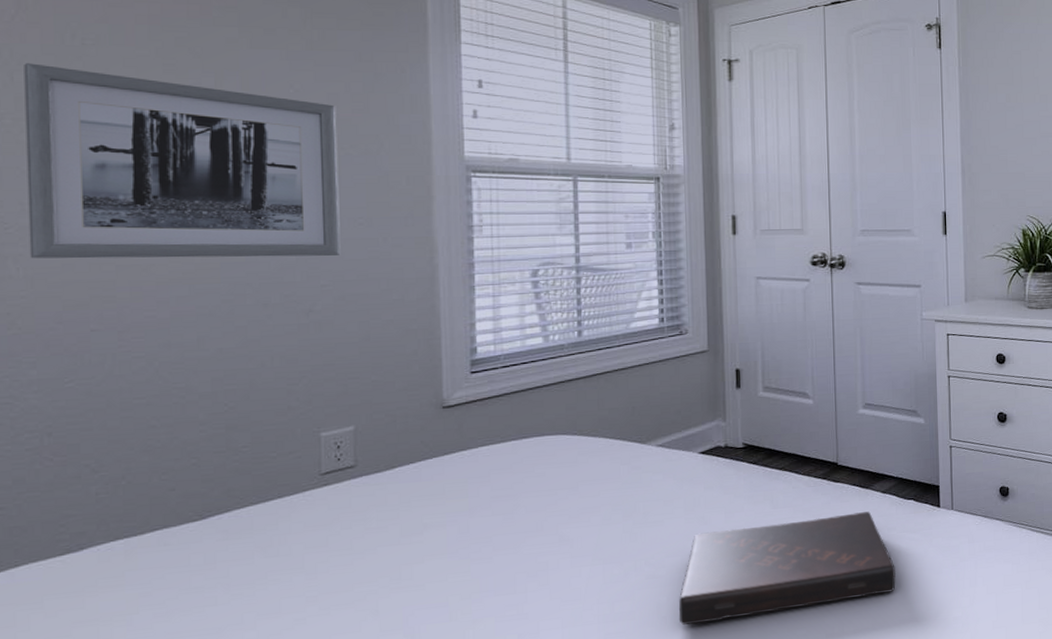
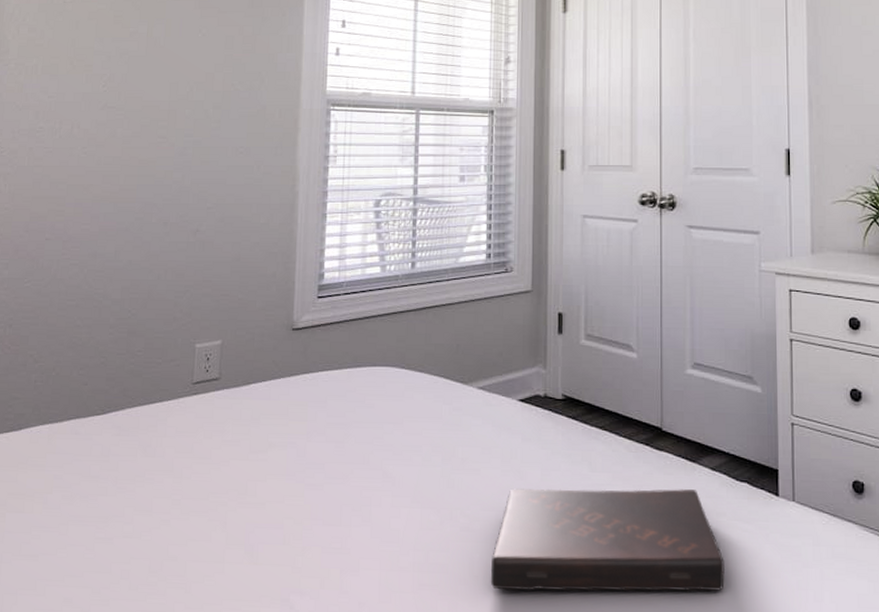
wall art: present [24,63,341,259] -> none [14,19,230,182]

